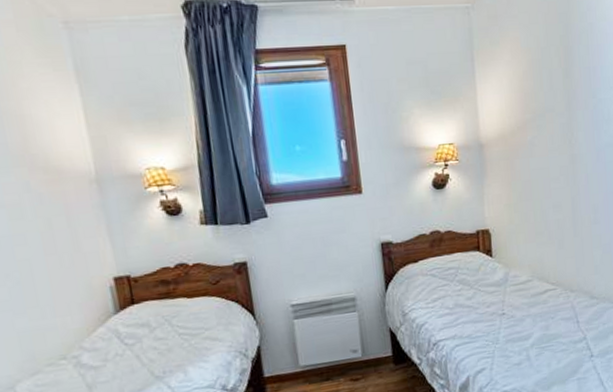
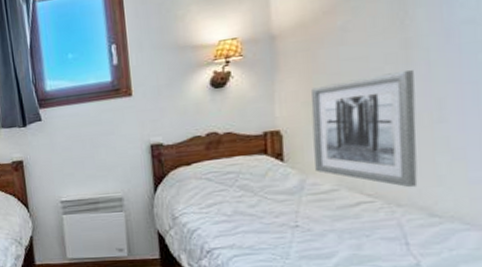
wall art: none [511,181,583,277] -> present [311,70,418,188]

